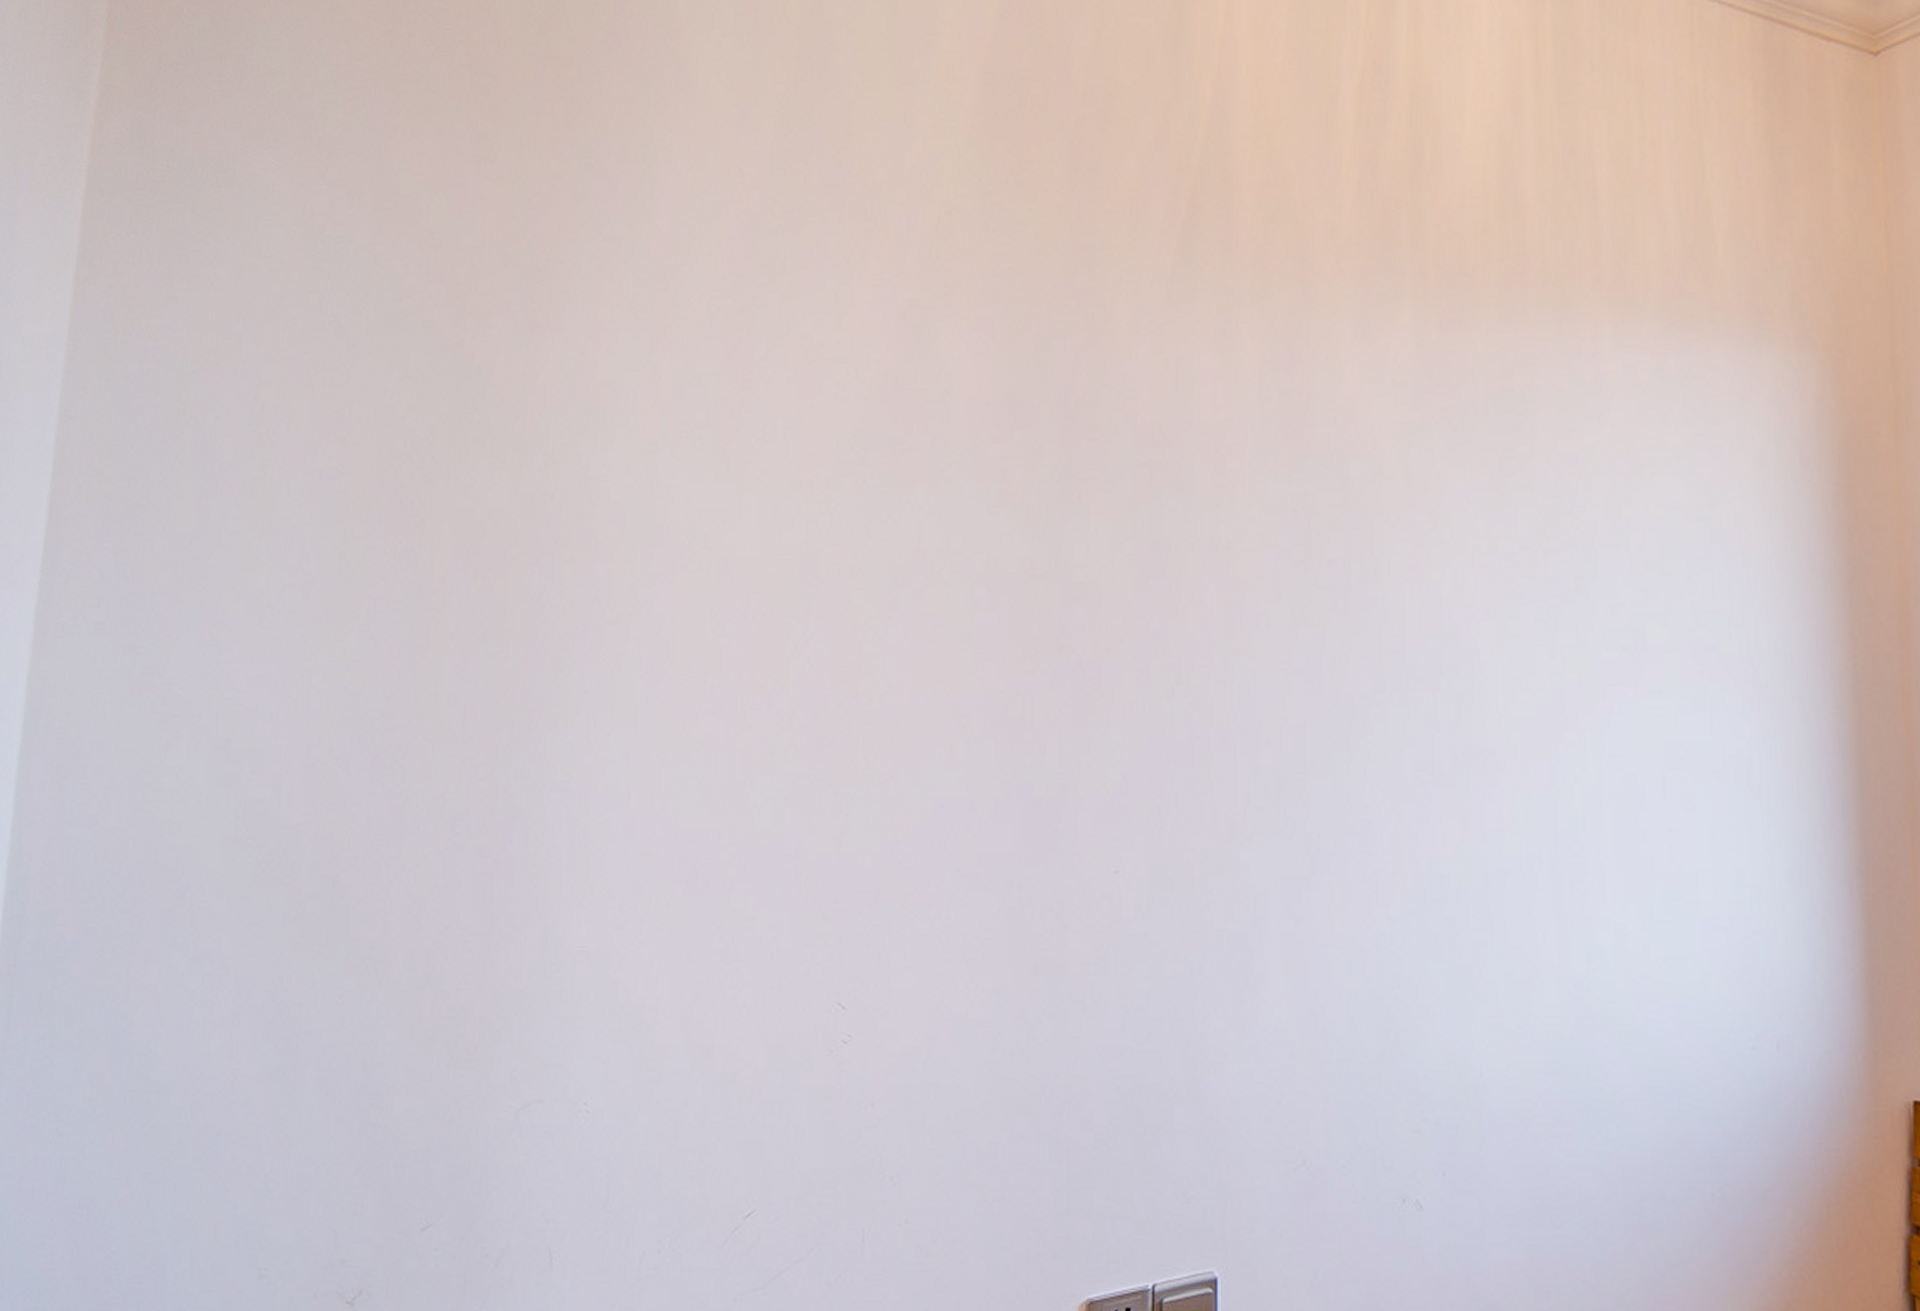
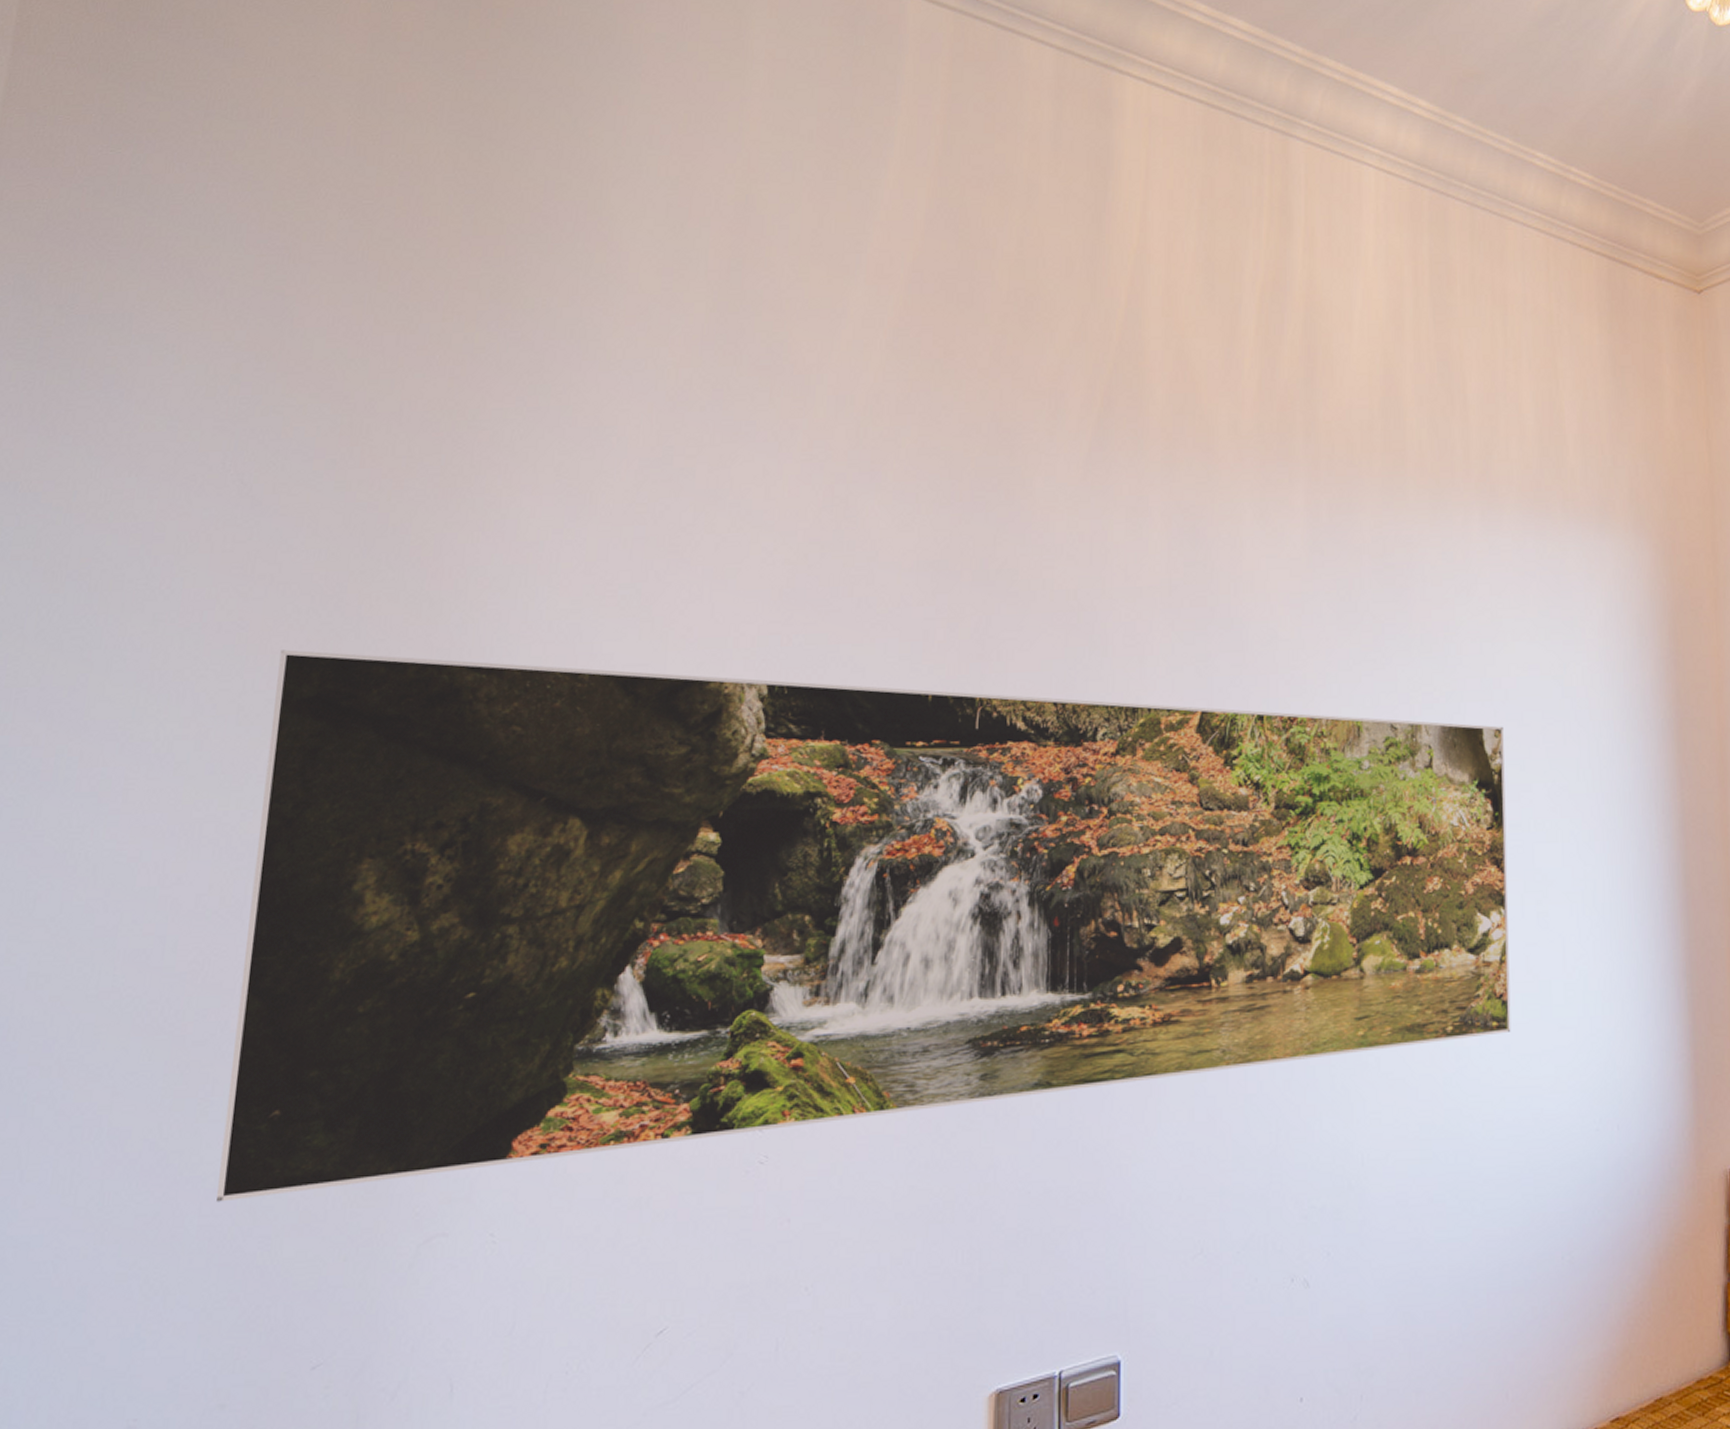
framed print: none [331,495,1652,1057] -> present [215,649,1511,1202]

